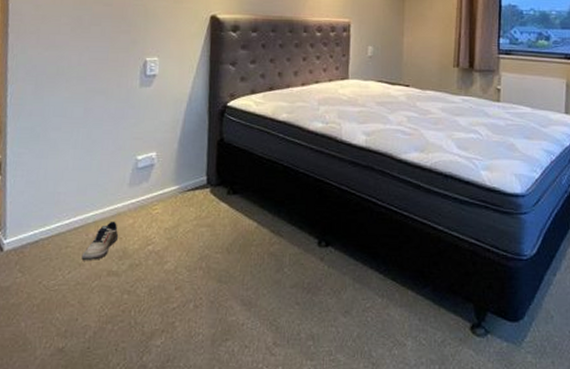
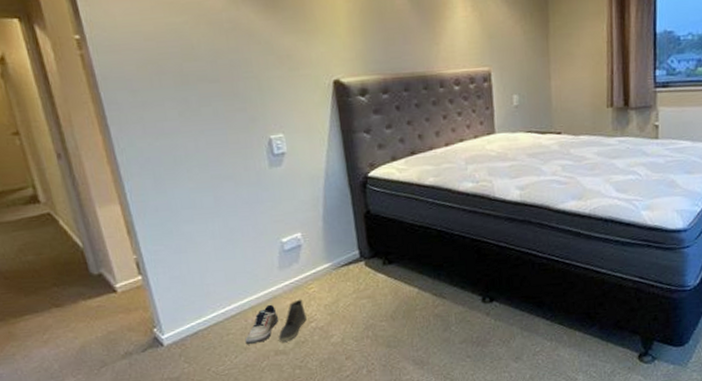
sneaker: none [114,219,146,261] -> present [278,299,307,341]

